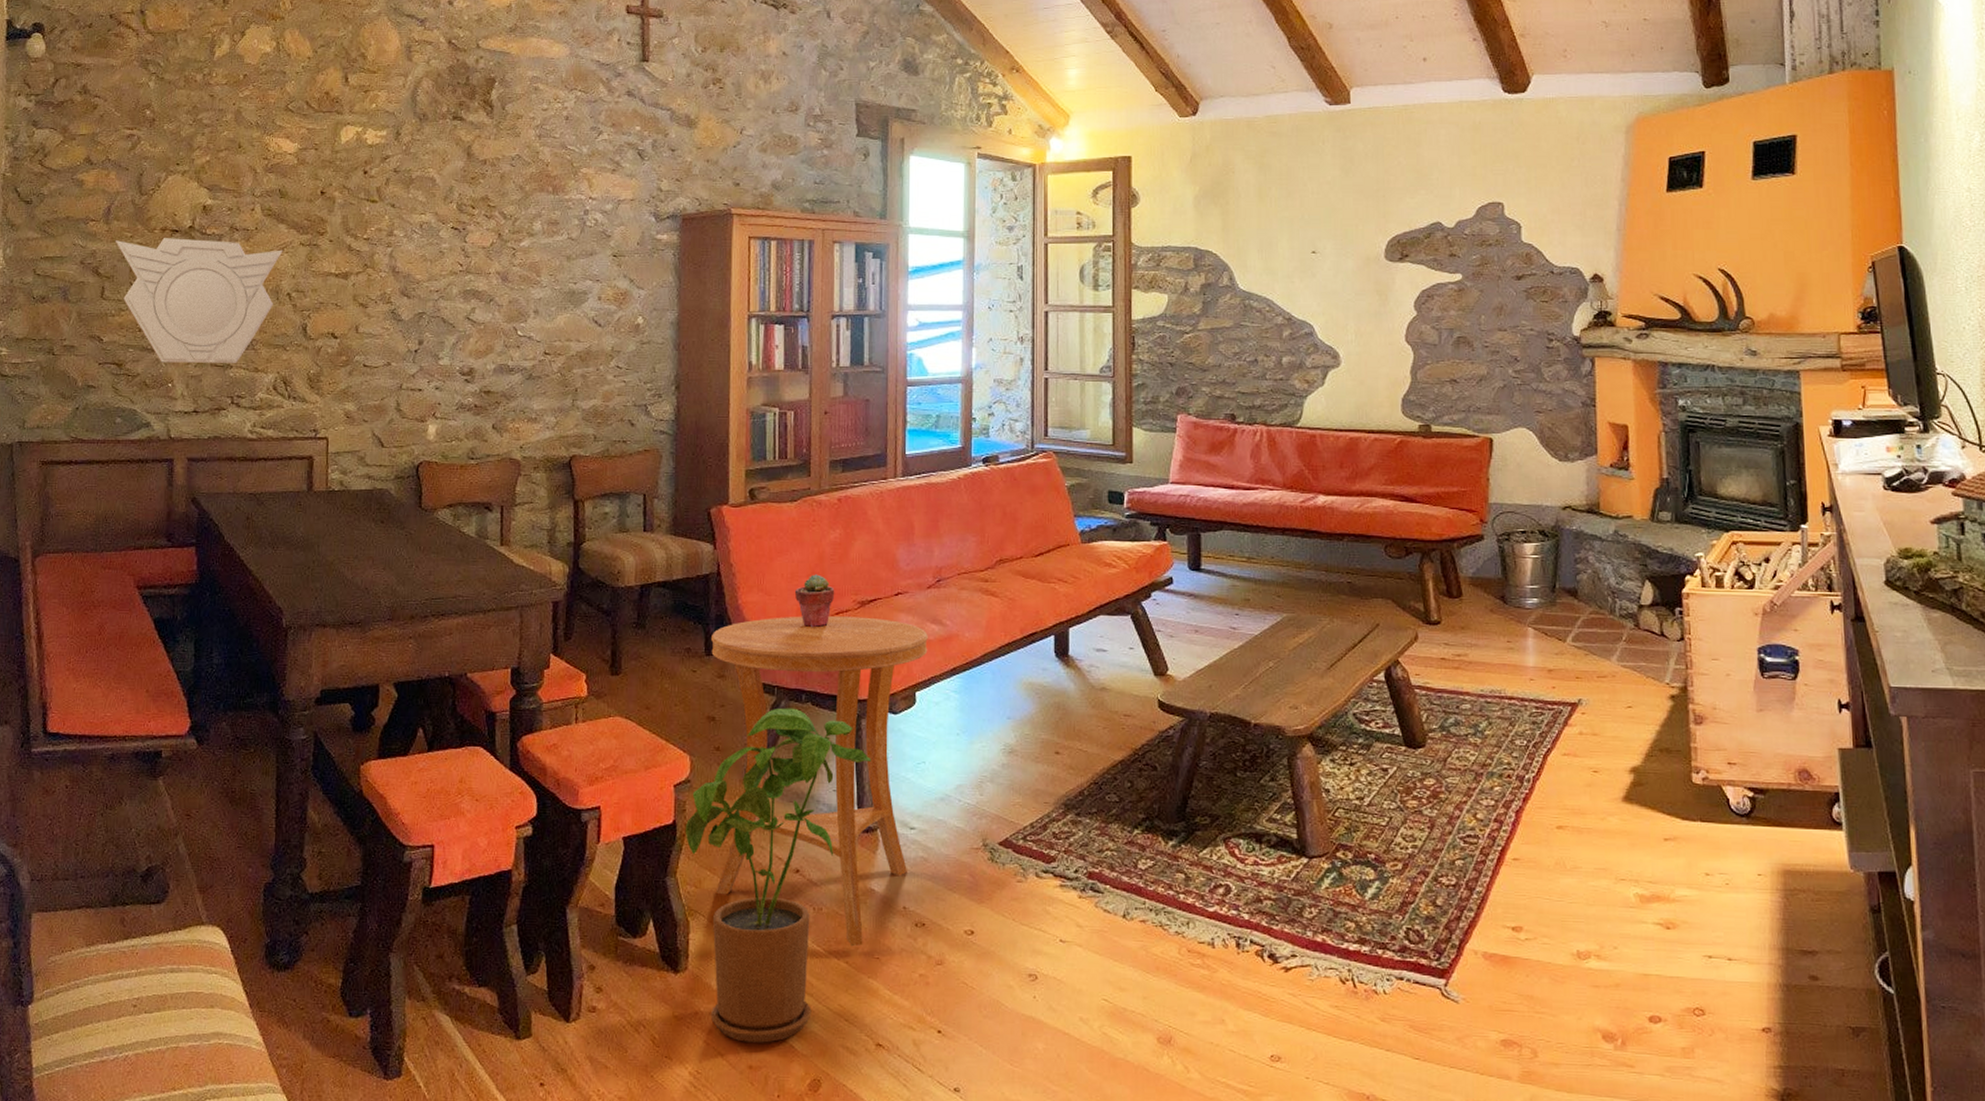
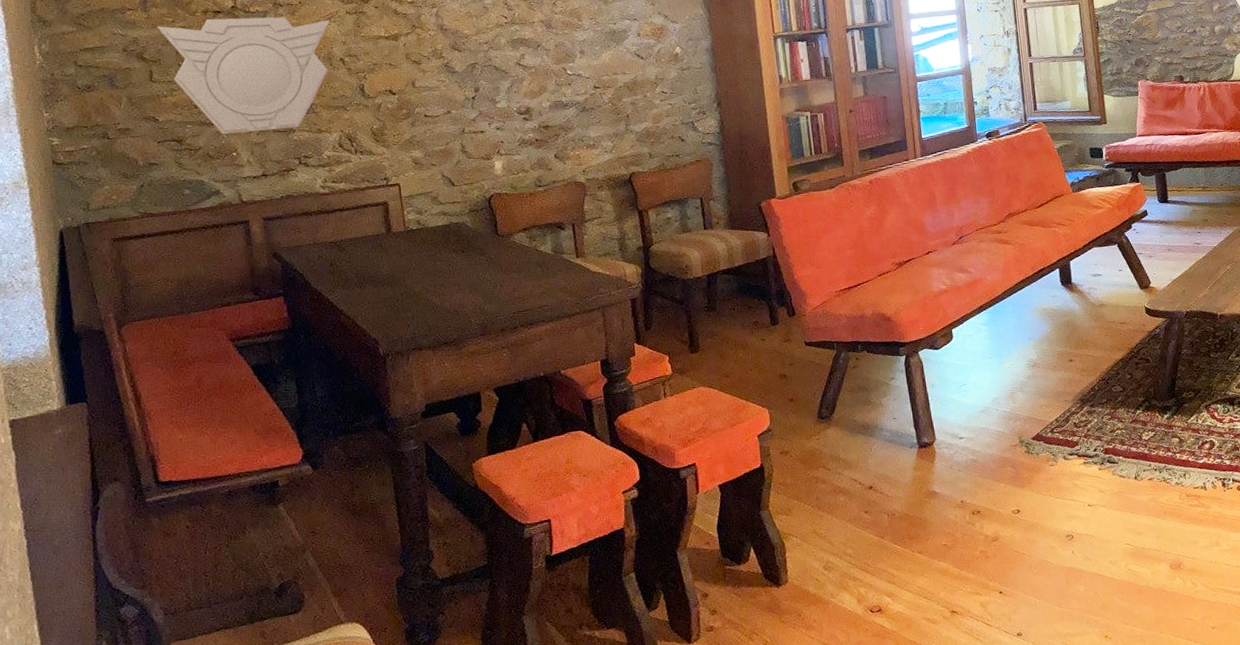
house plant: present [685,708,872,1043] -> none [771,357,922,631]
side table: present [711,616,928,947] -> none [775,274,961,540]
potted succulent: present [794,574,835,628] -> none [841,245,876,290]

